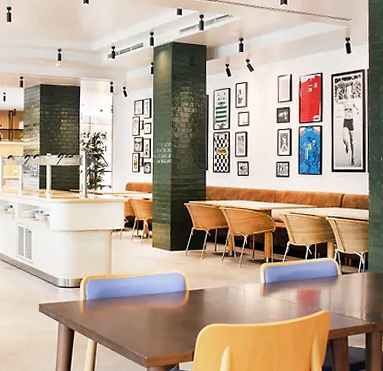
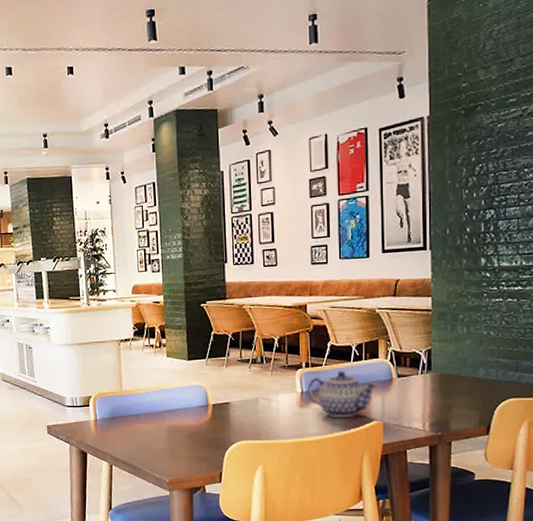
teapot: none [269,267,326,307] -> present [307,371,377,418]

